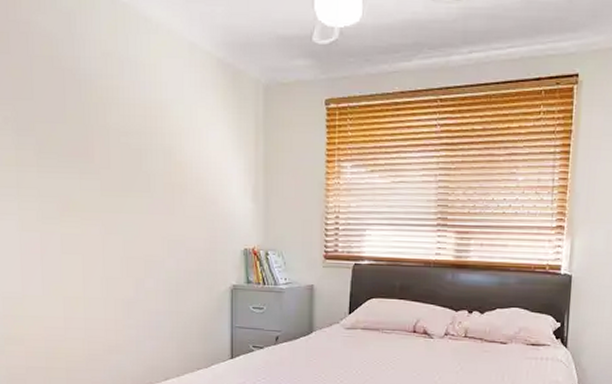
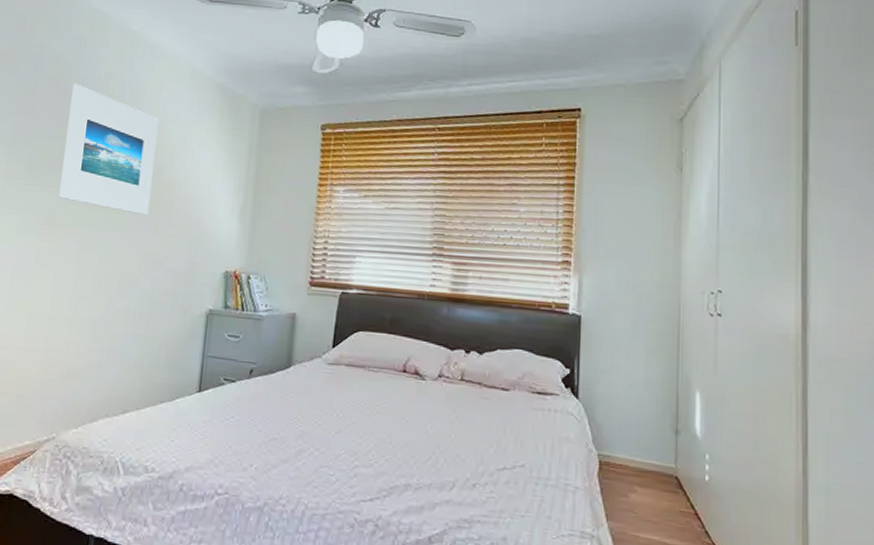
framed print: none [68,63,164,199] -> present [59,83,159,216]

